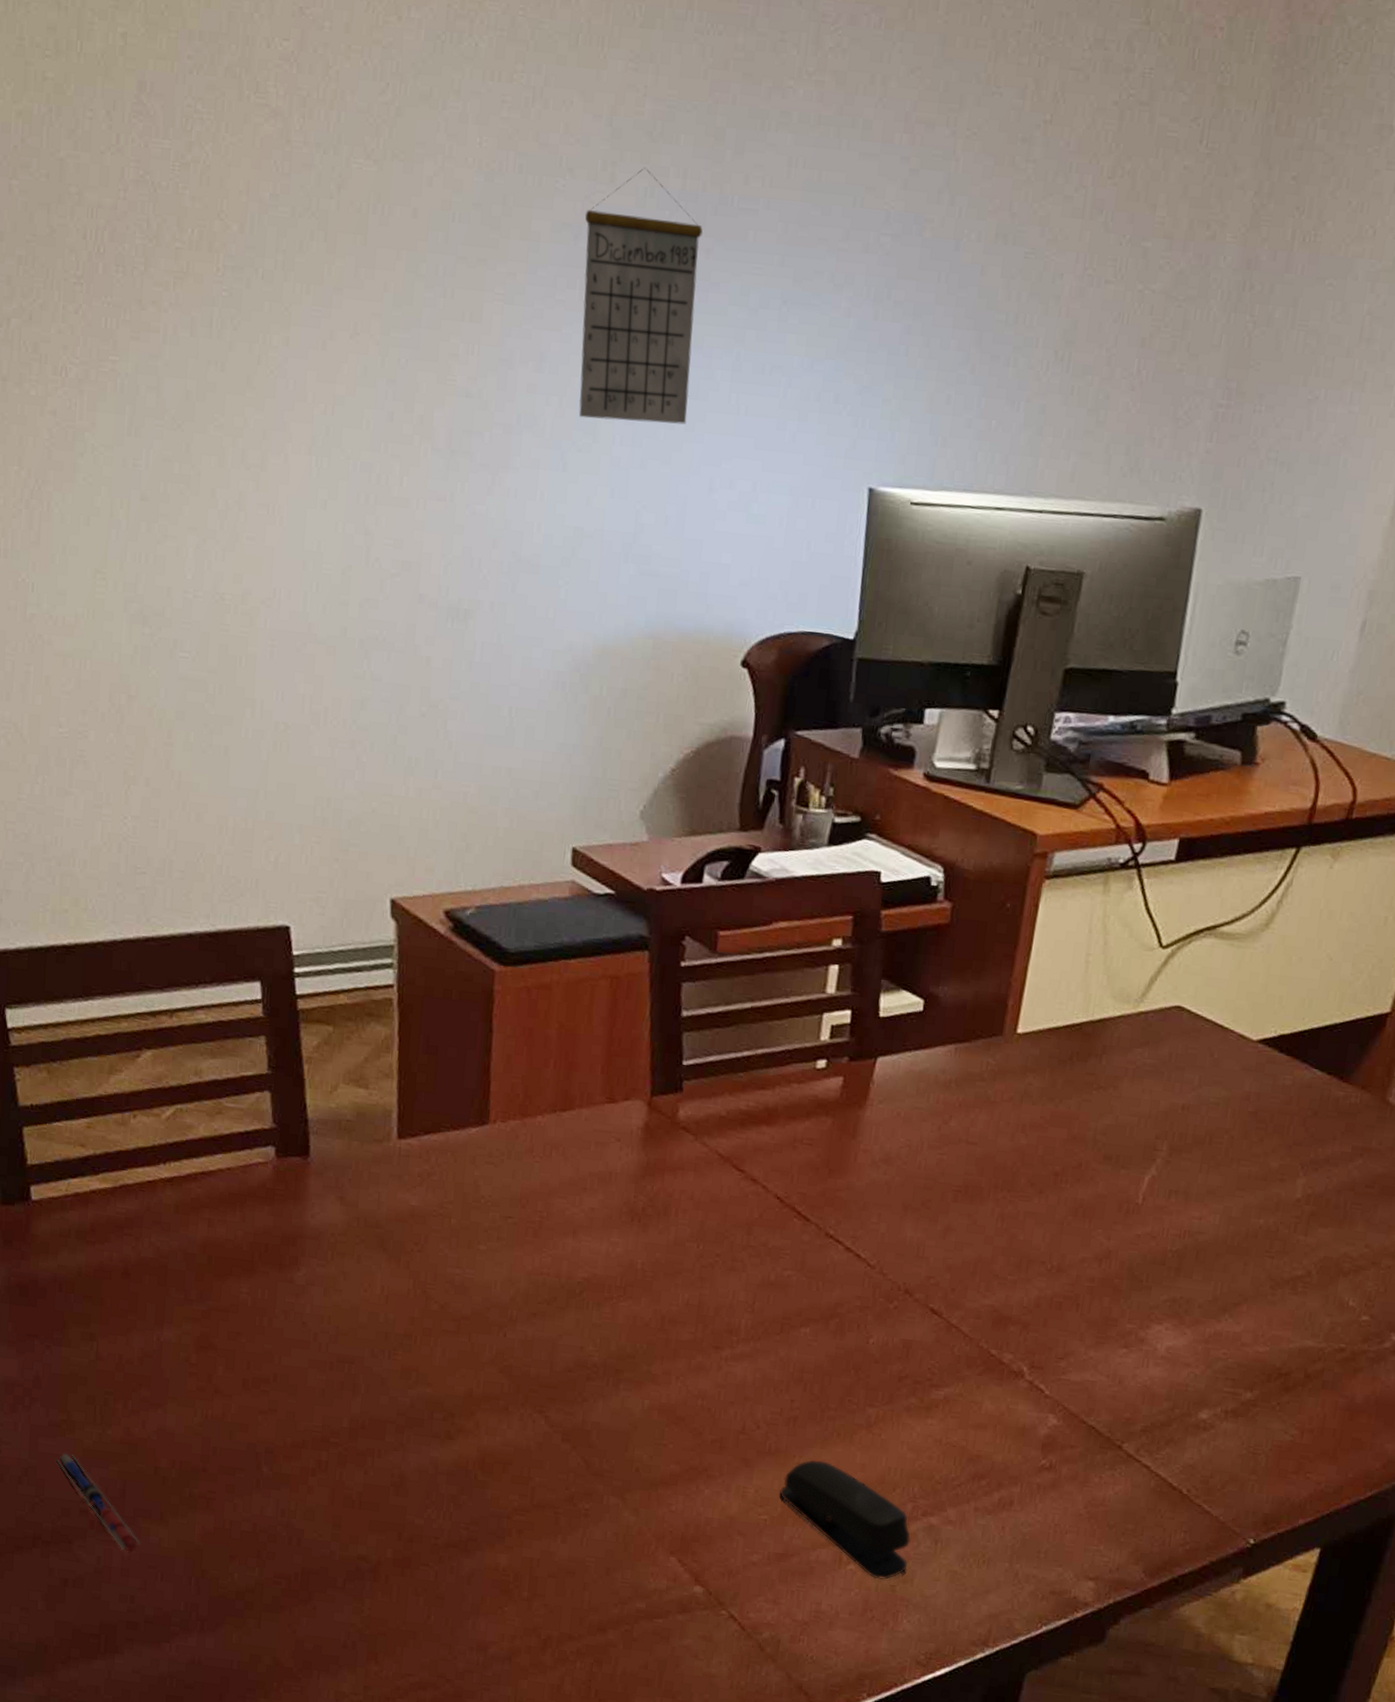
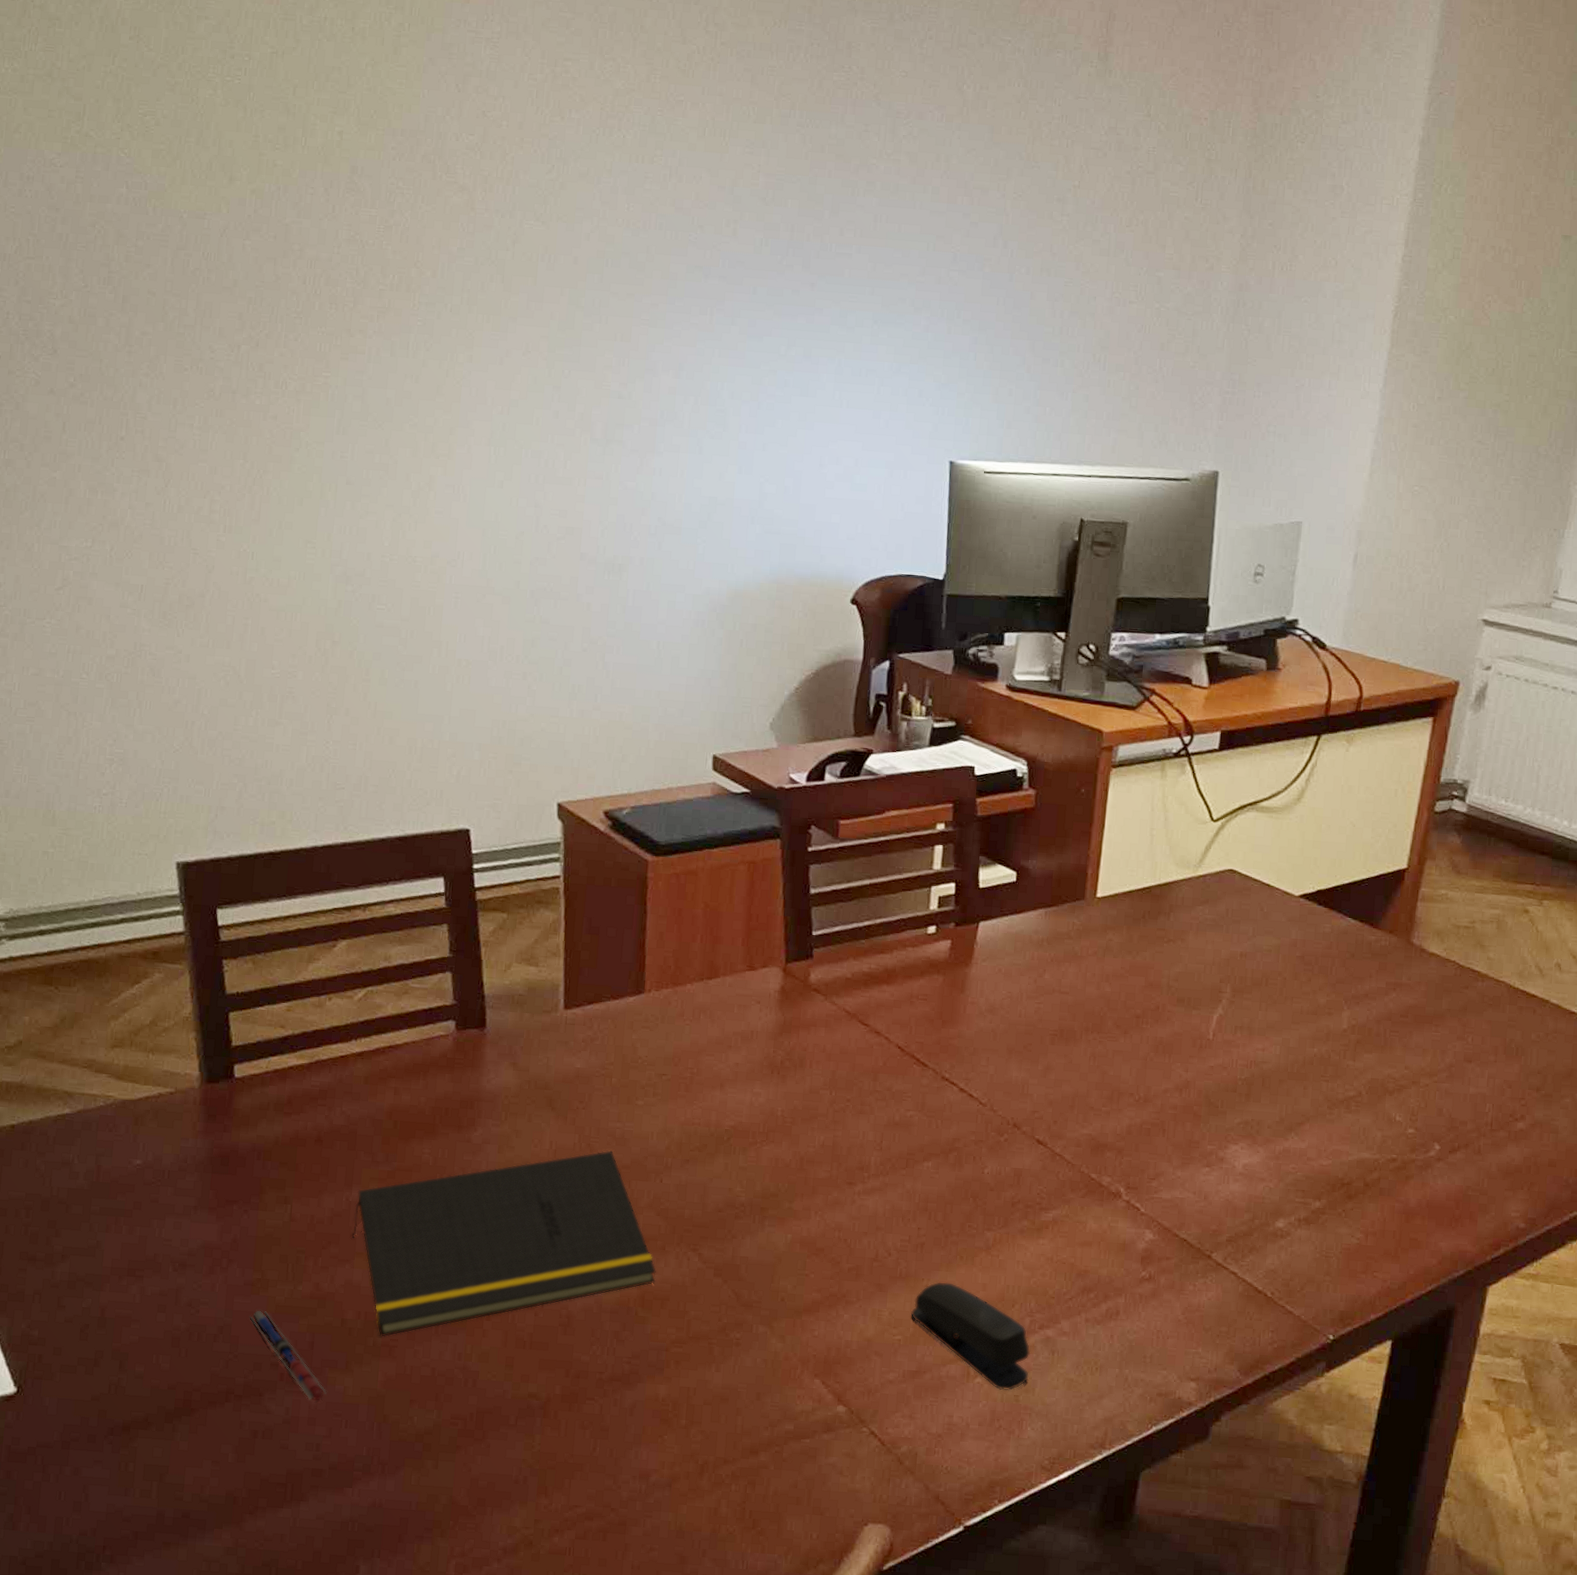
notepad: none [165,1298,498,1489] -> present [352,1150,656,1337]
calendar: present [578,167,703,425] -> none [711,224,808,416]

